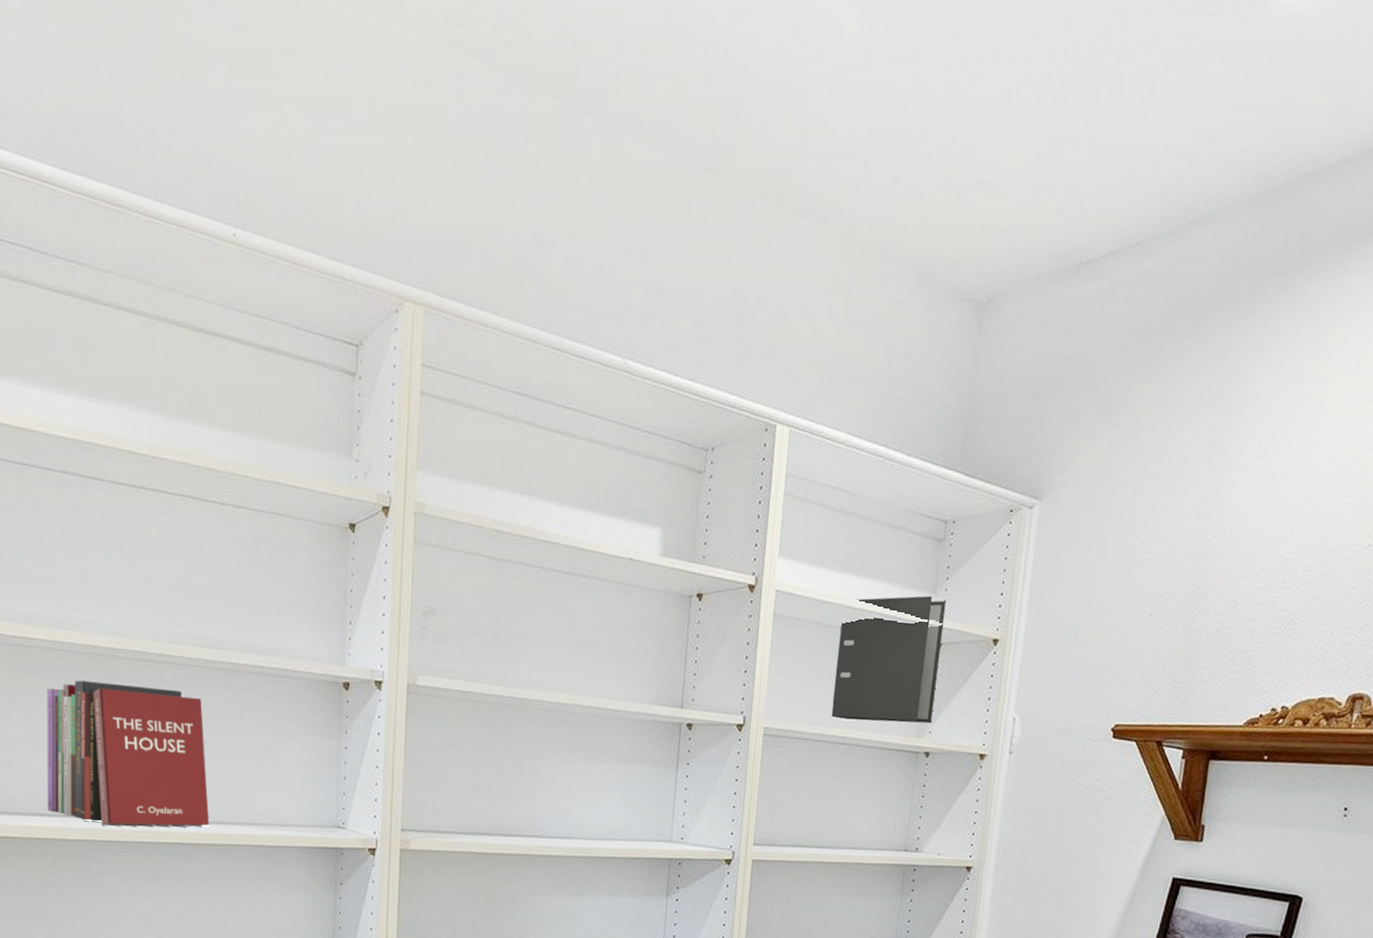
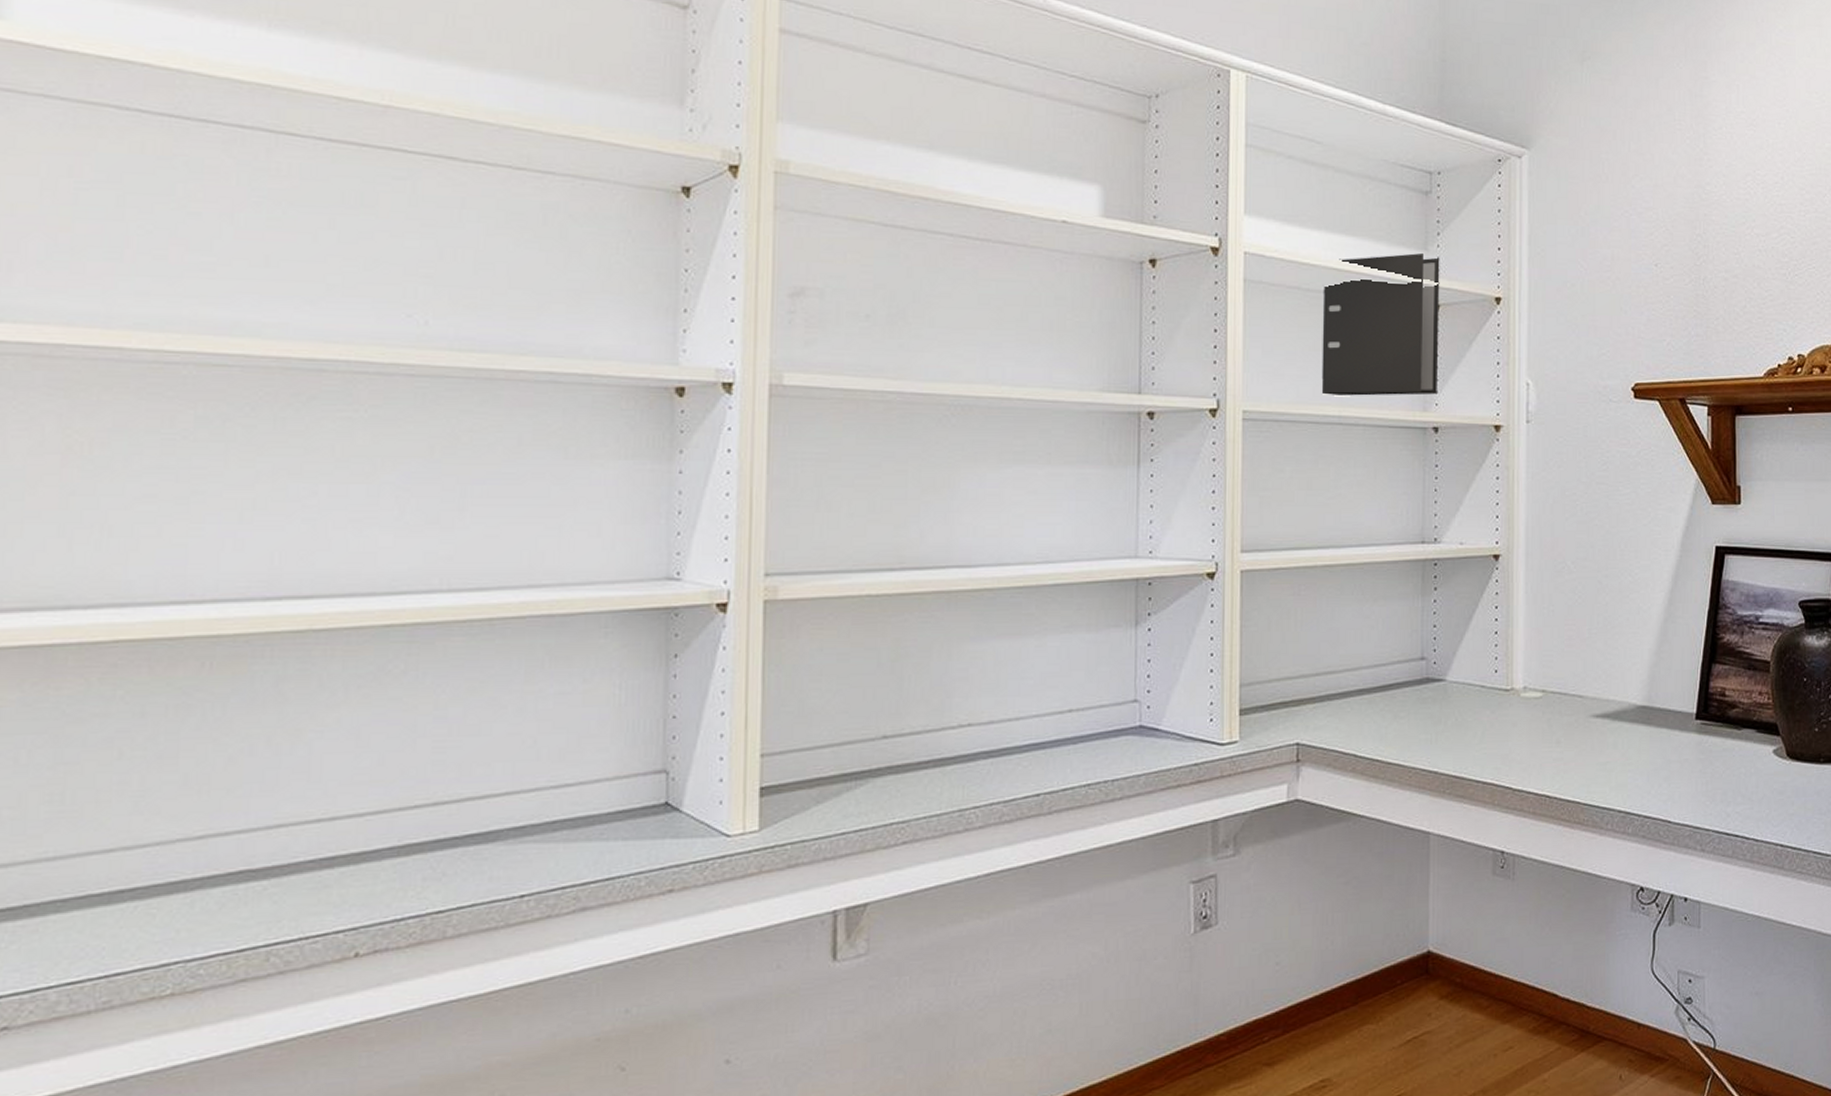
books: present [47,680,210,828] -> none [190,406,468,609]

